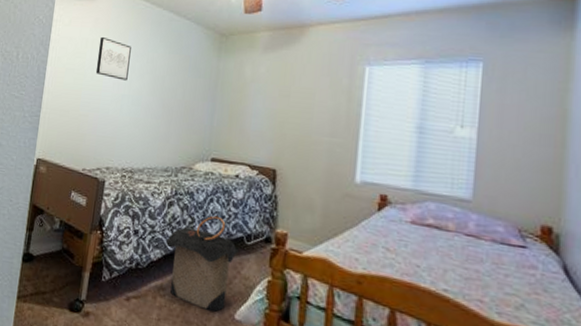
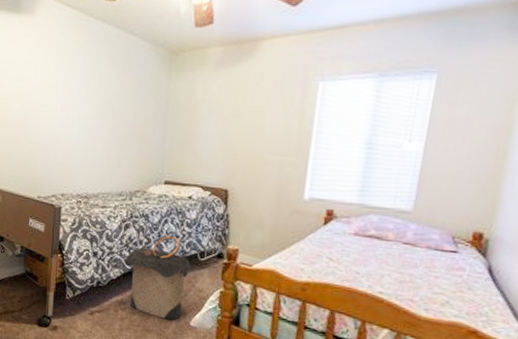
wall art: present [95,36,131,81] -> none [42,57,77,105]

